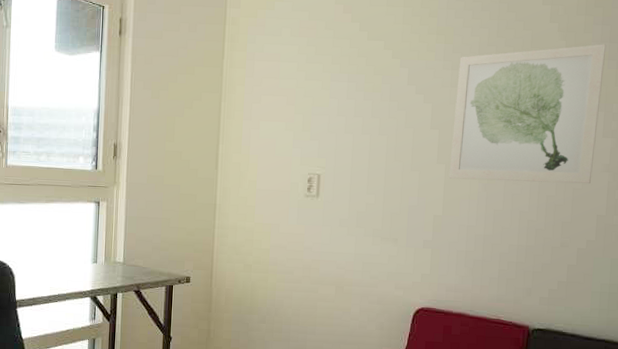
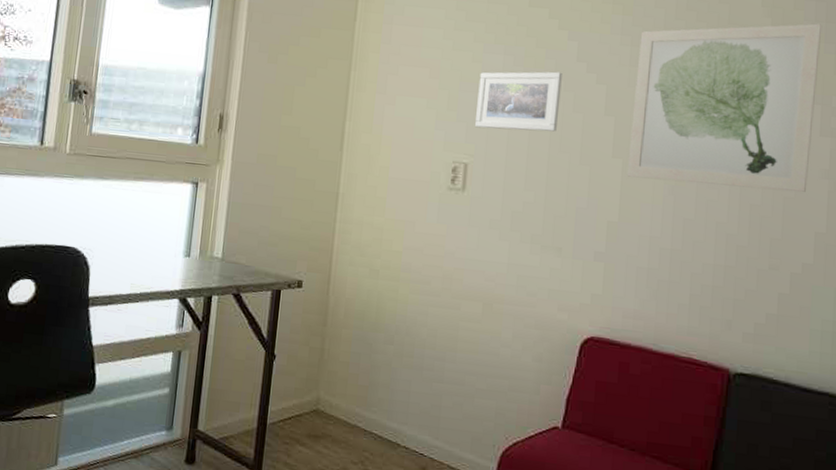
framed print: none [326,94,396,145] -> present [475,71,562,132]

